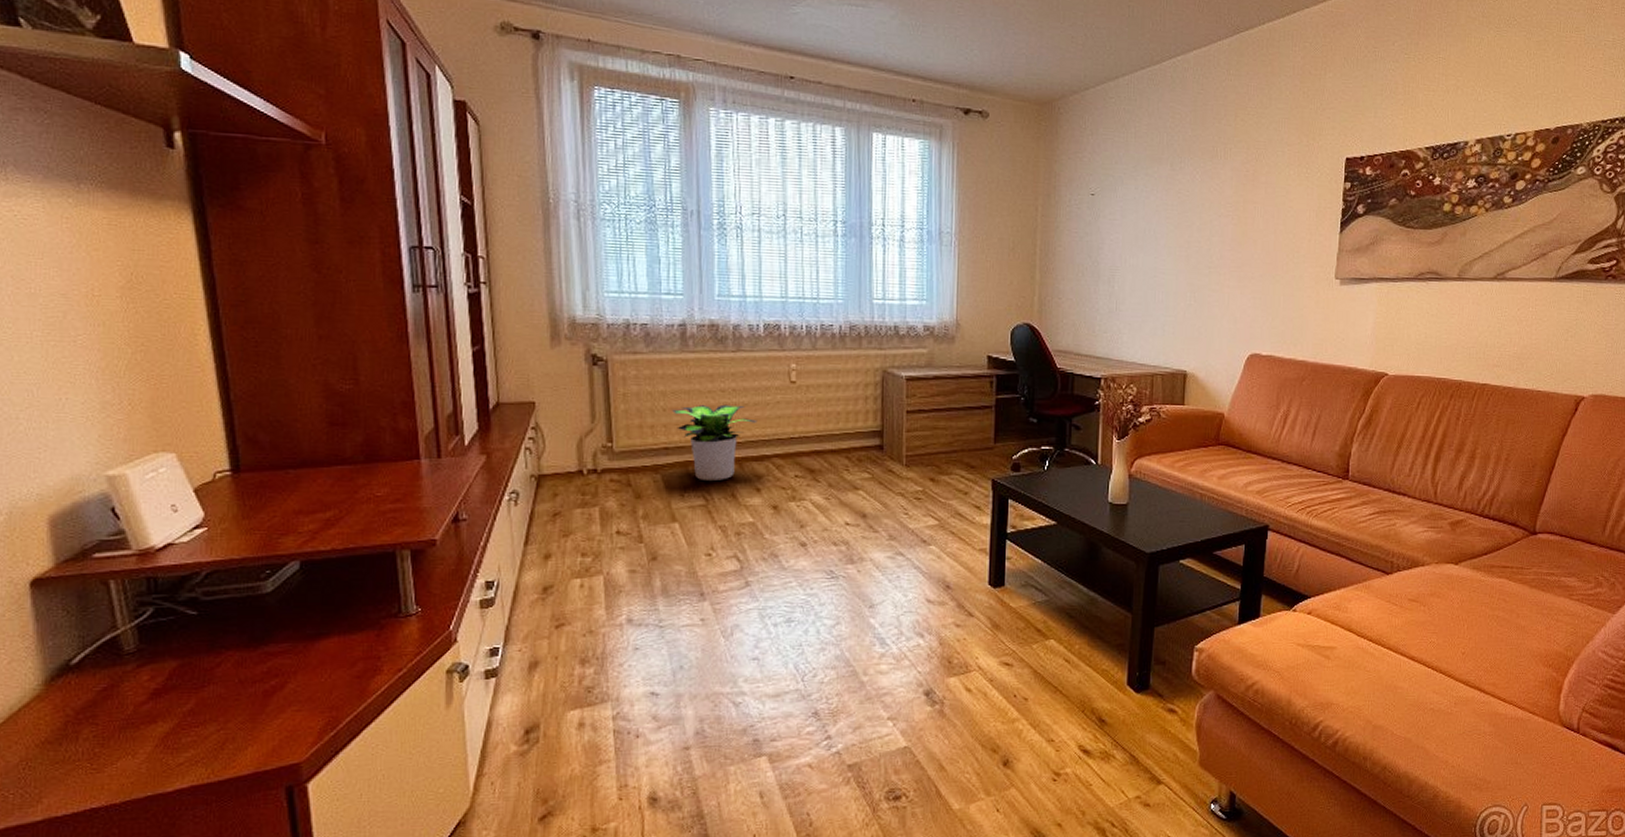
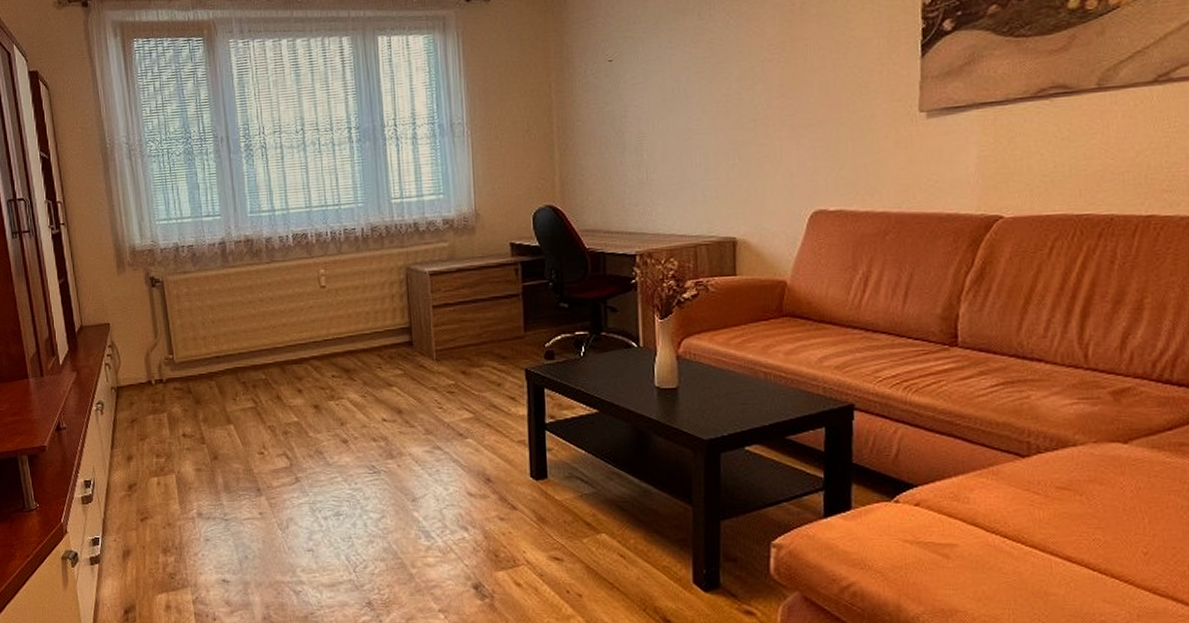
potted plant: present [672,404,758,482] -> none [220,313,294,386]

